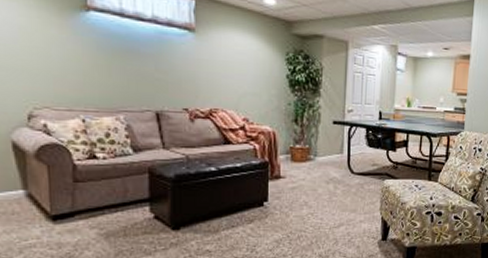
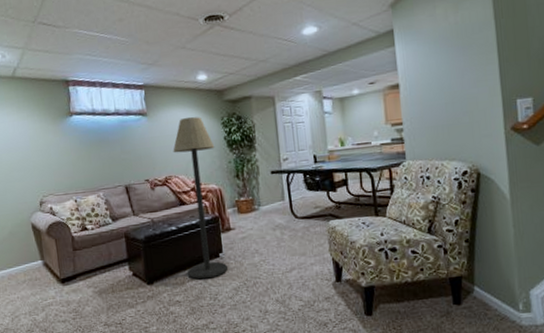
floor lamp: none [223,44,275,228] -> present [173,117,227,280]

